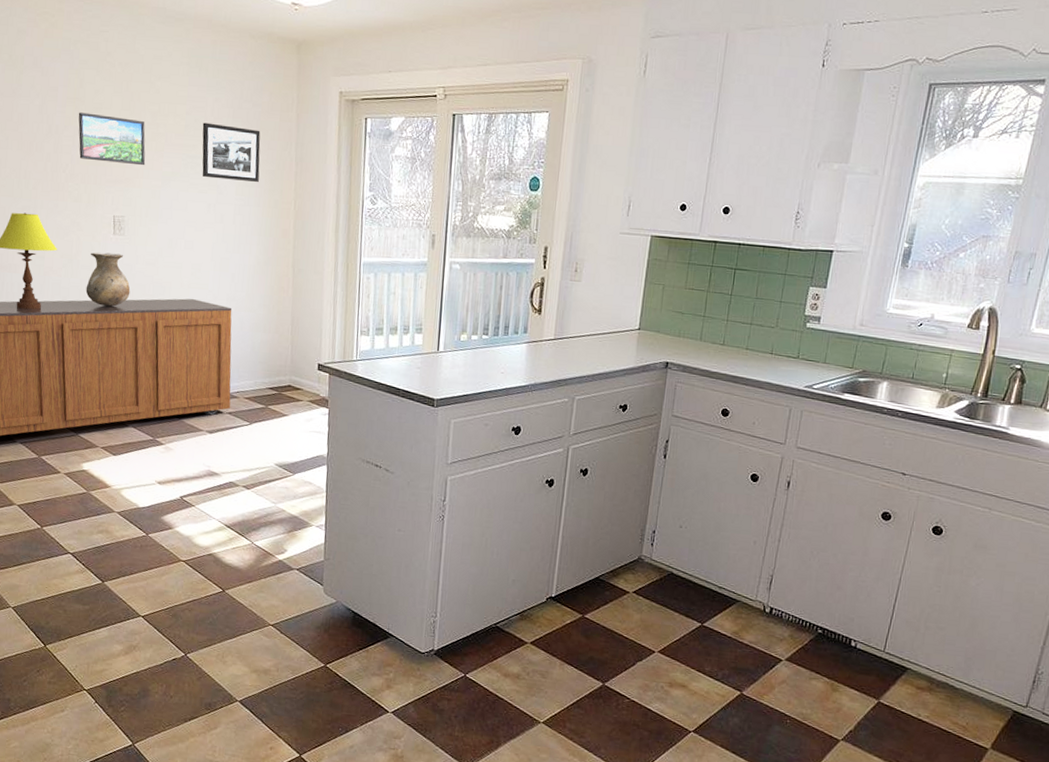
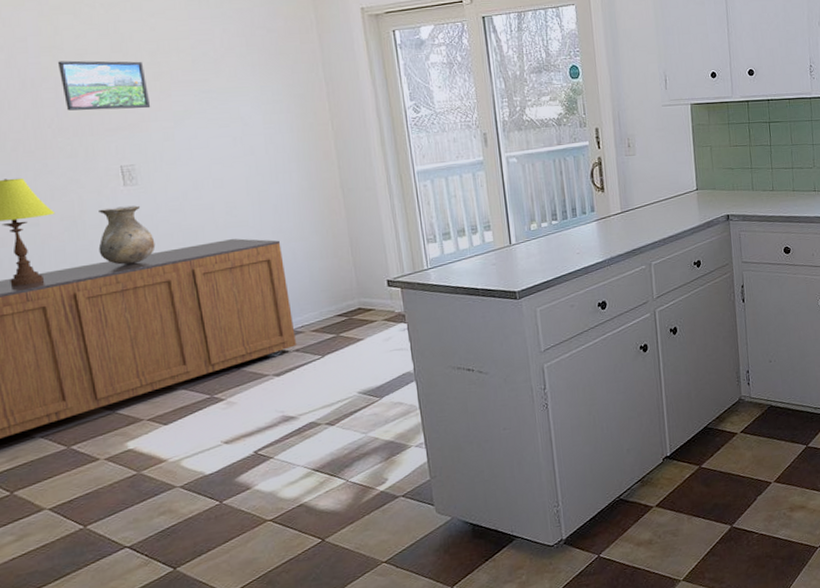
picture frame: present [202,122,261,182] -> none [212,54,288,111]

